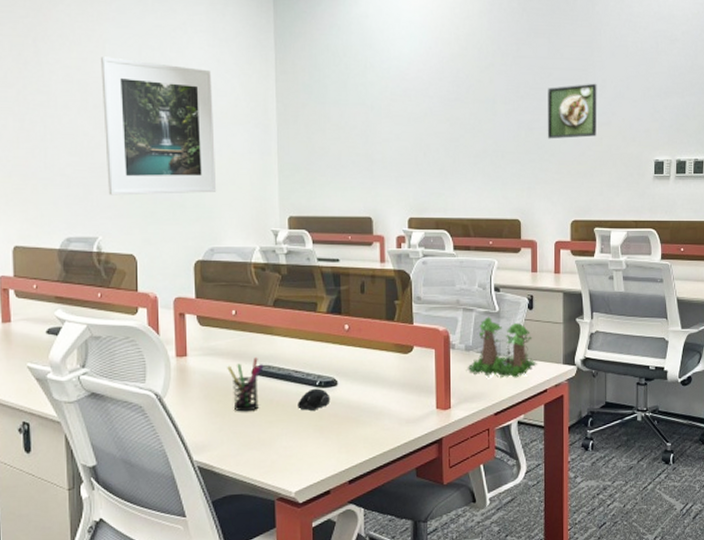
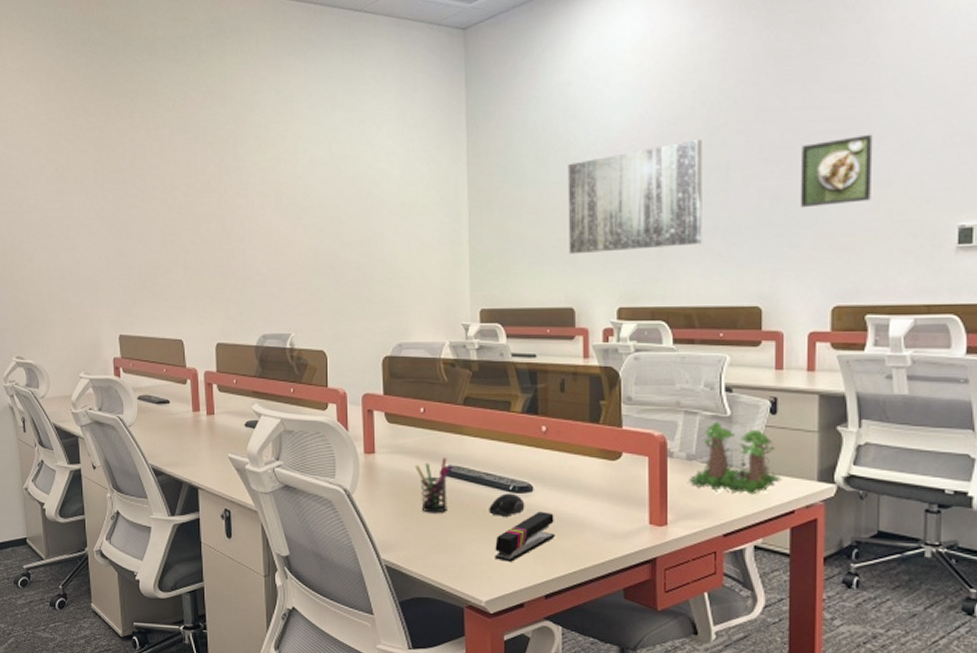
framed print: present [101,56,217,196] -> none [294,155,405,293]
stapler: none [303,403,358,453] -> present [495,511,556,562]
wall art: none [365,76,475,169] -> present [568,139,702,255]

